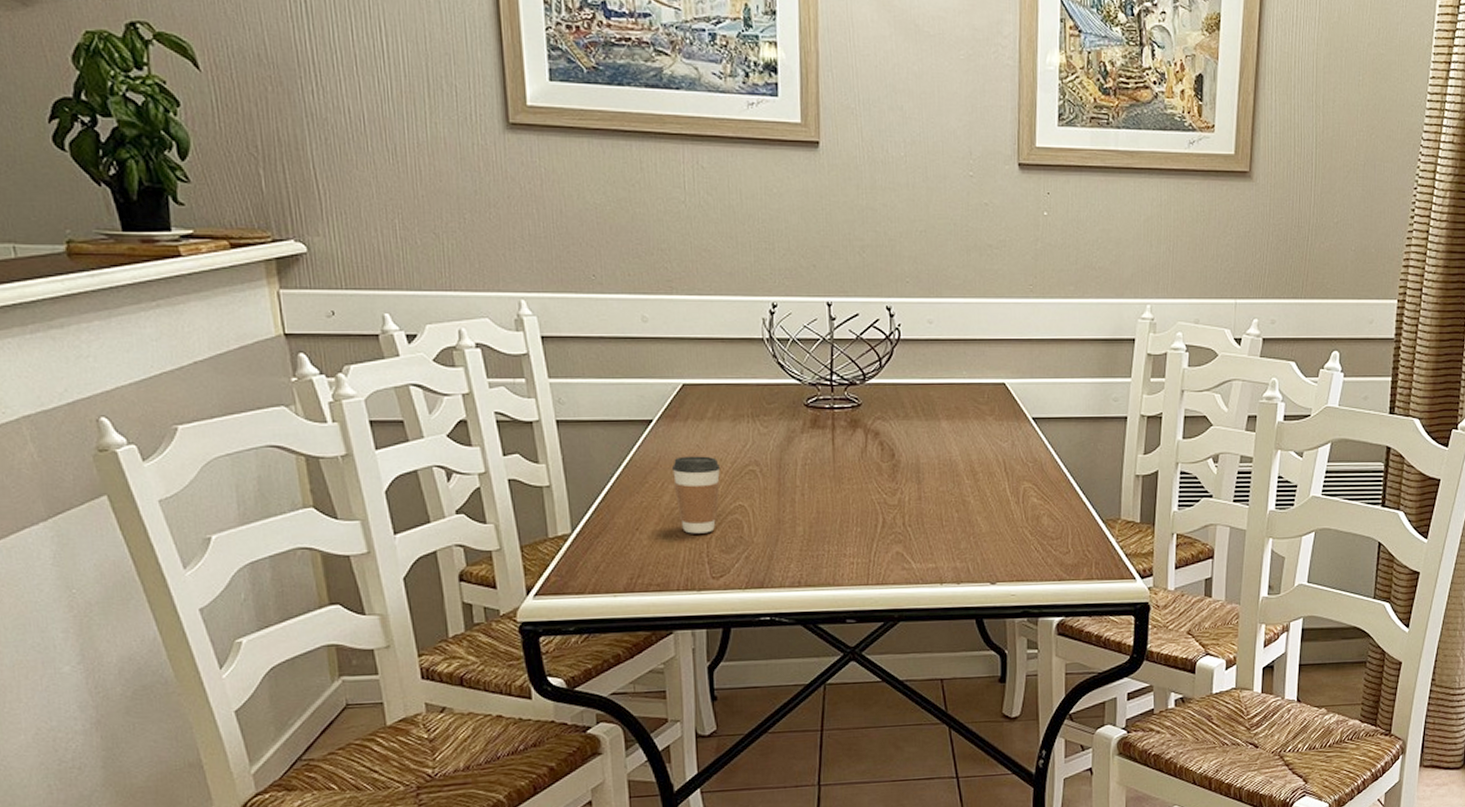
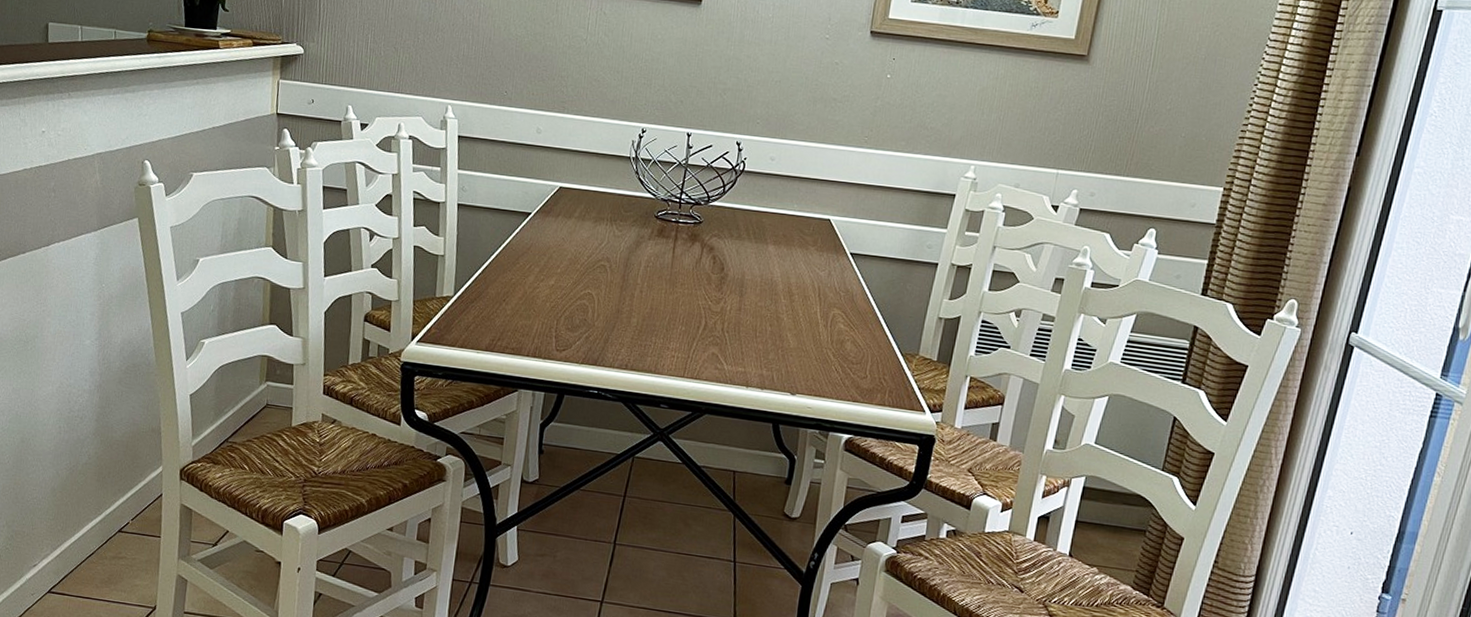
coffee cup: present [671,456,721,534] -> none [539,246,579,313]

